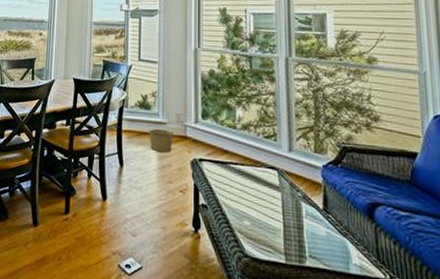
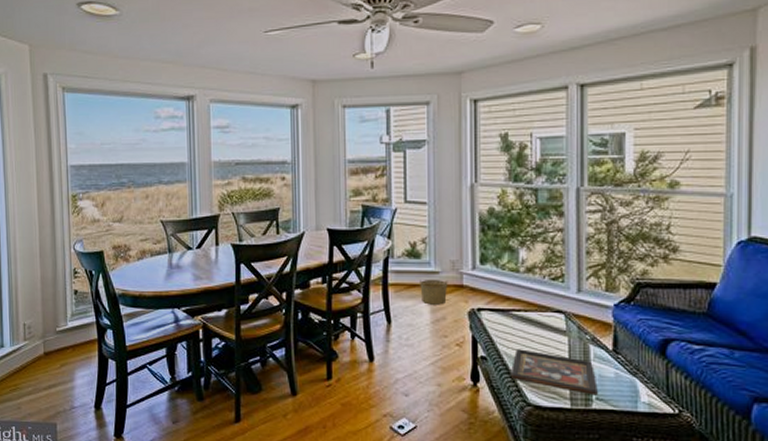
decorative tray: none [228,200,311,253] -> present [510,349,598,396]

